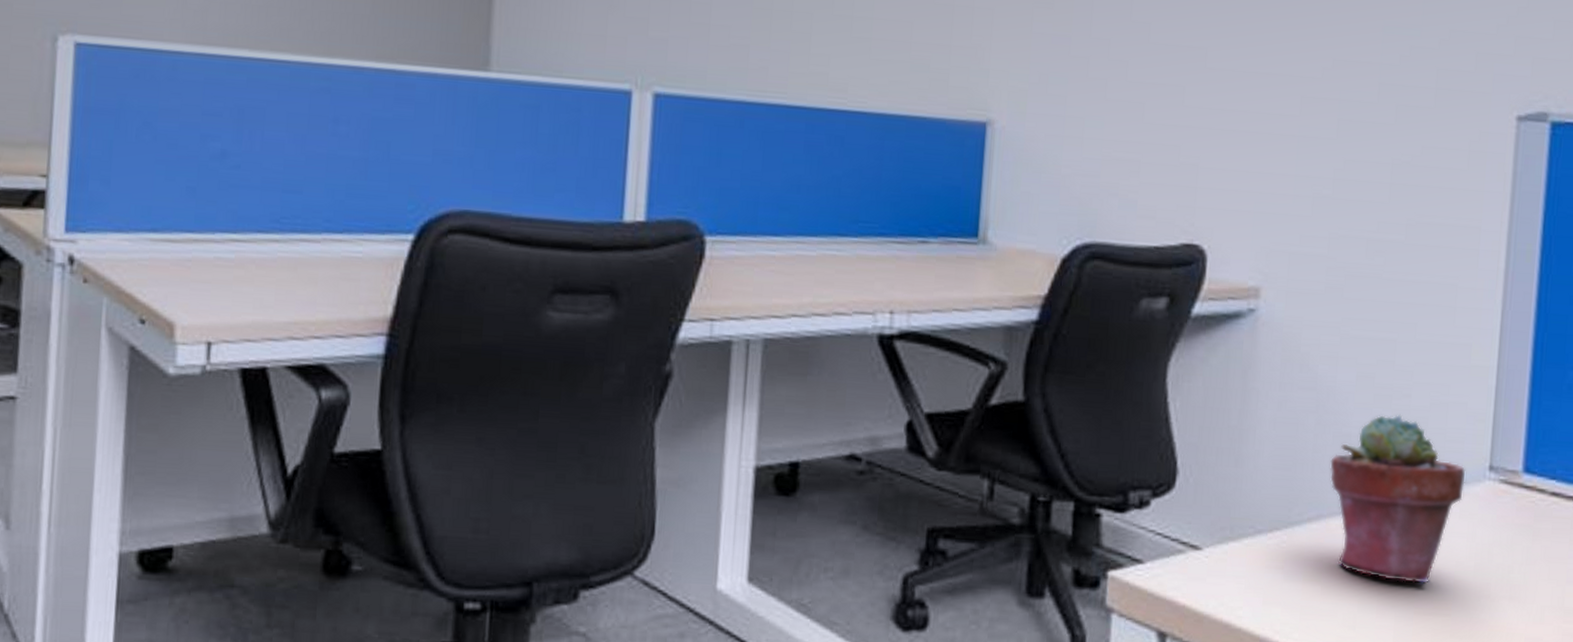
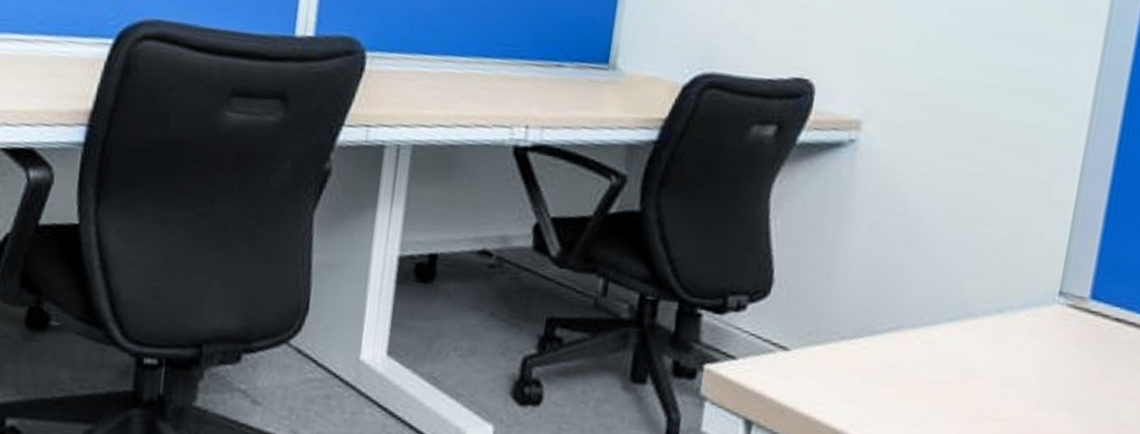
potted succulent: present [1330,414,1466,583] -> none [911,240,1037,392]

